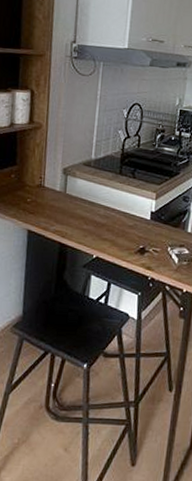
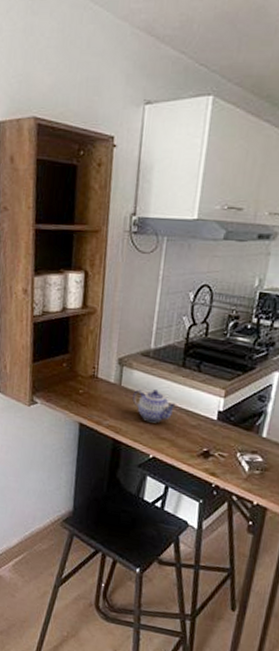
teapot: none [76,195,116,226] -> present [132,389,177,423]

